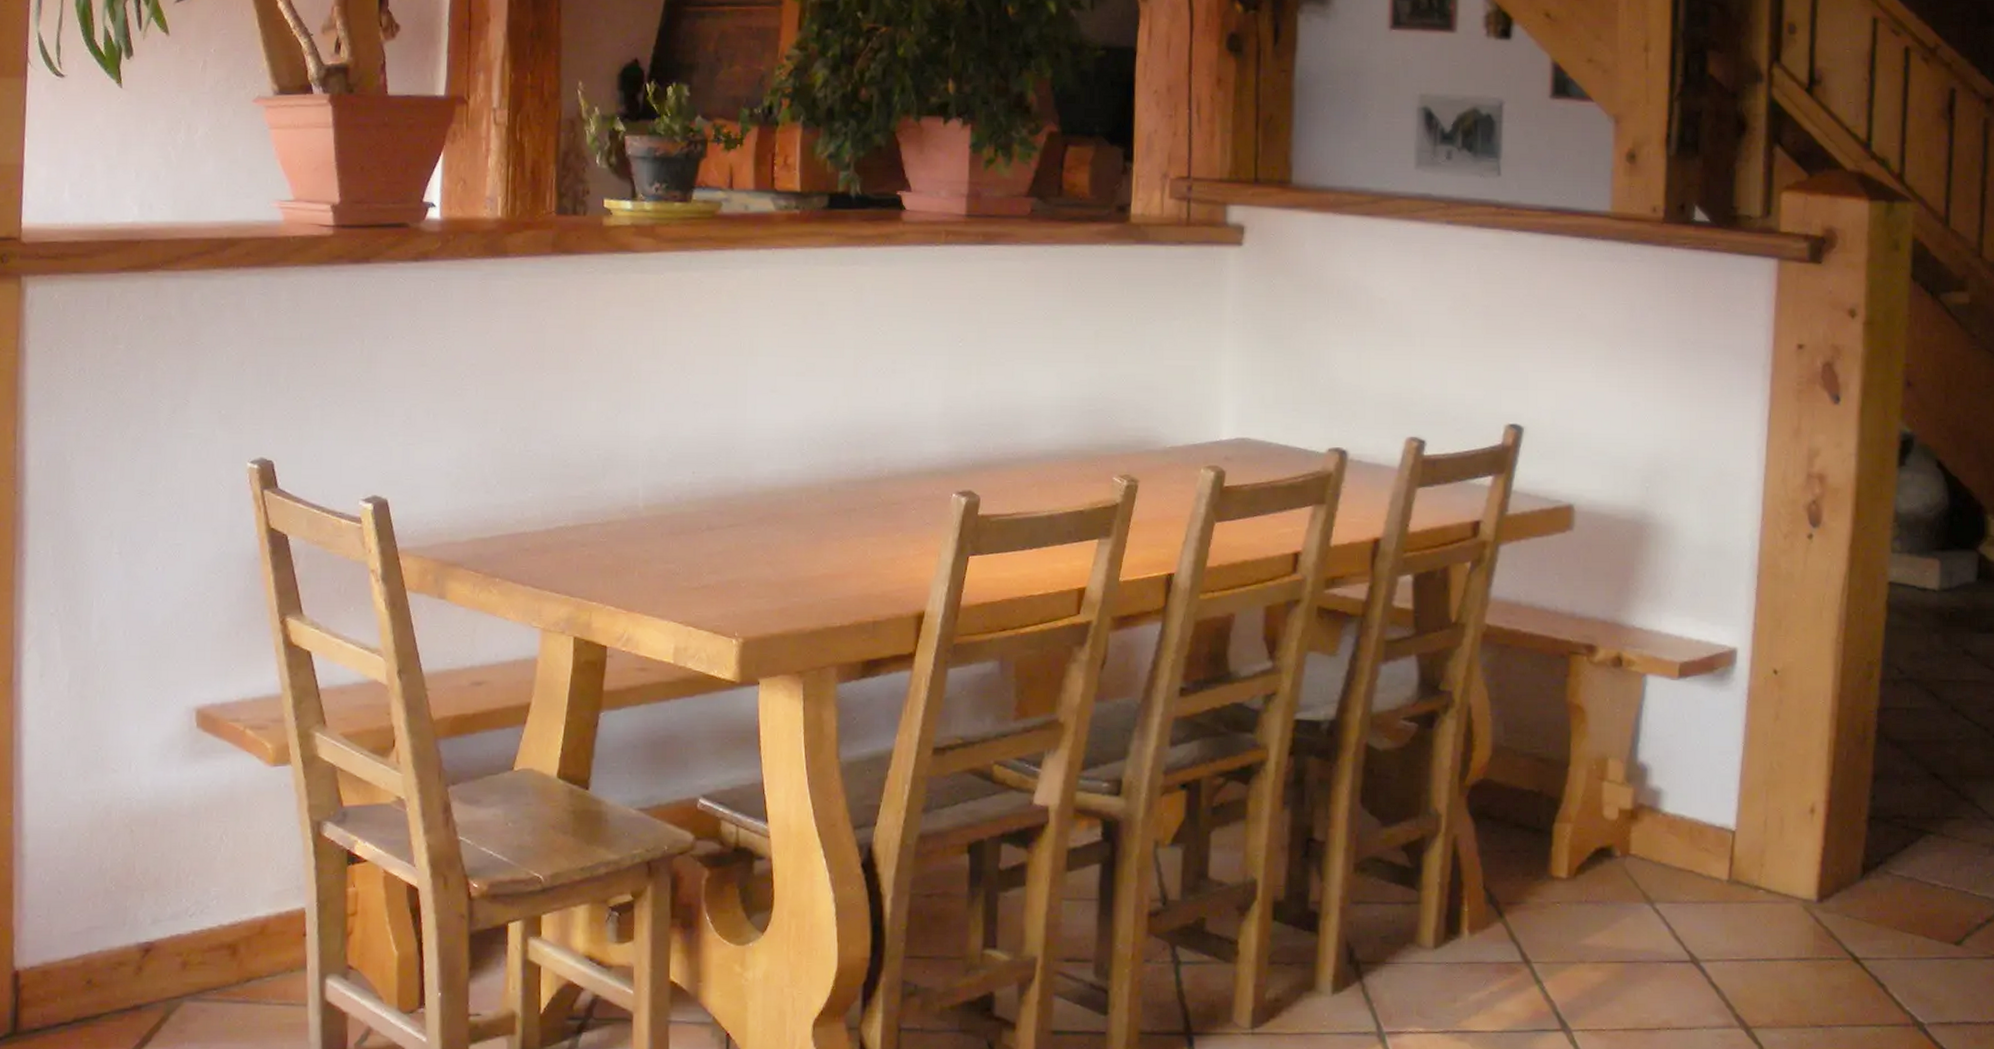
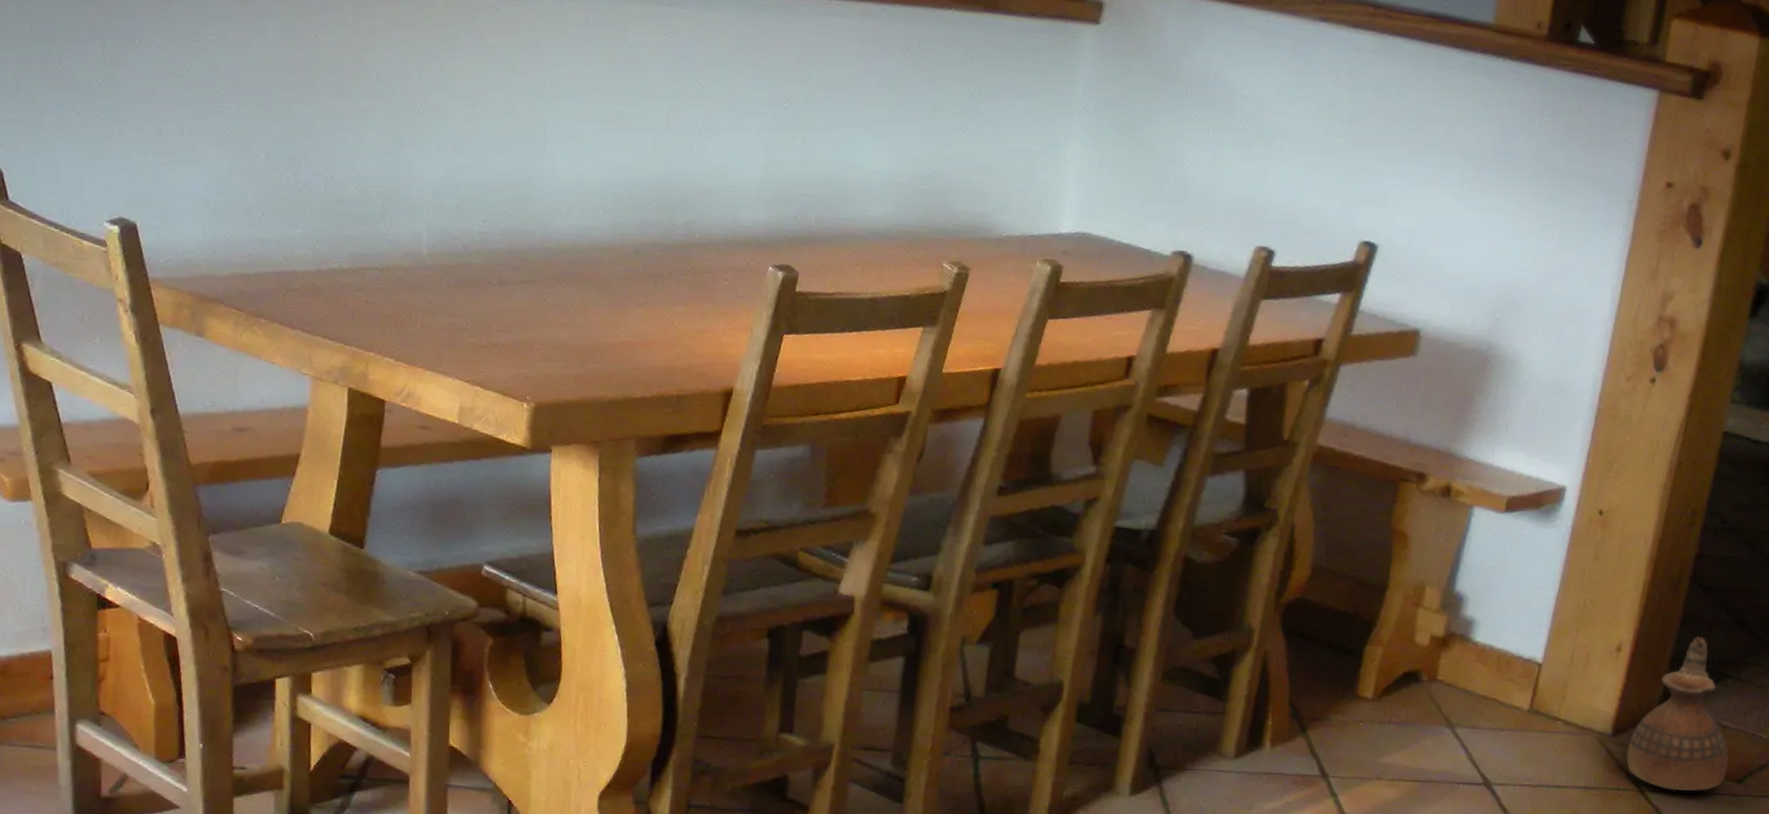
ceramic jug: none [1835,792,1943,957] -> present [1626,636,1729,791]

